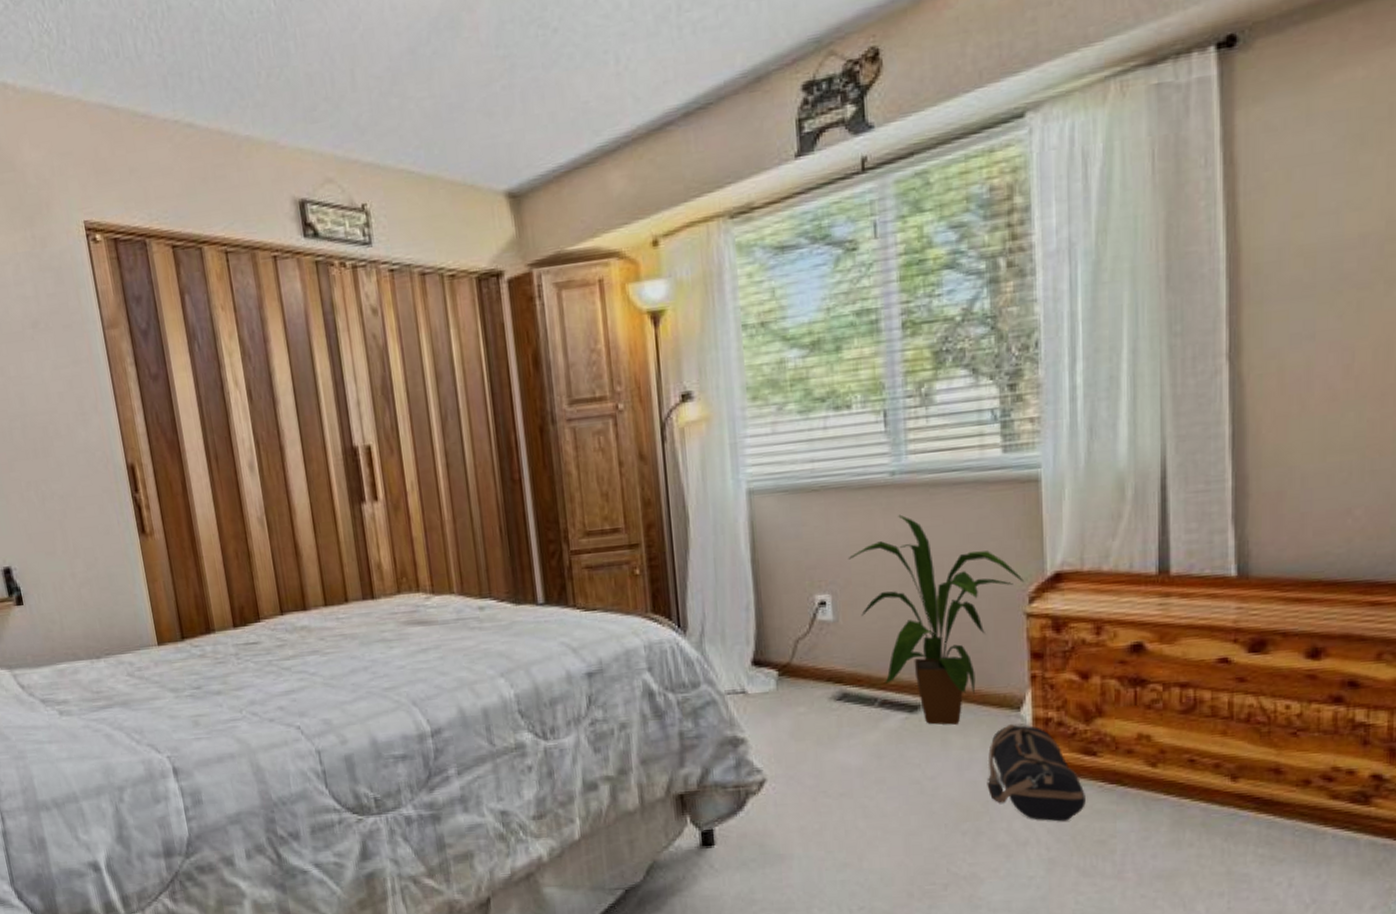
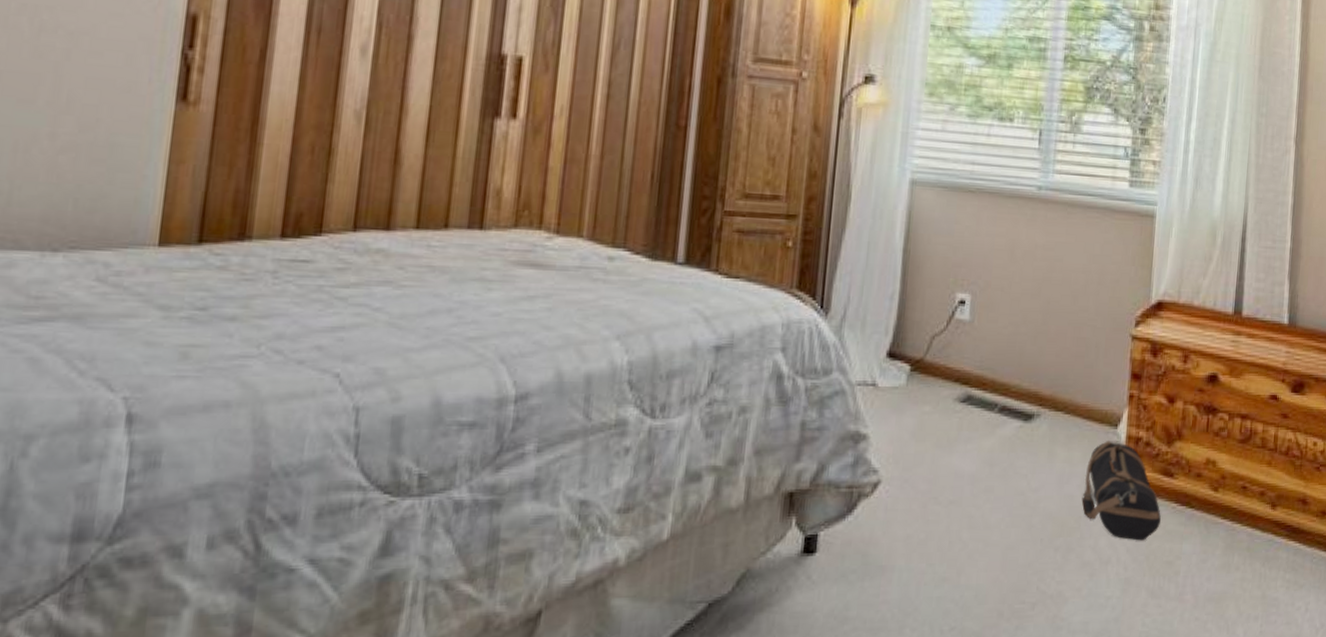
house plant: present [848,514,1025,725] -> none [990,227,1134,437]

